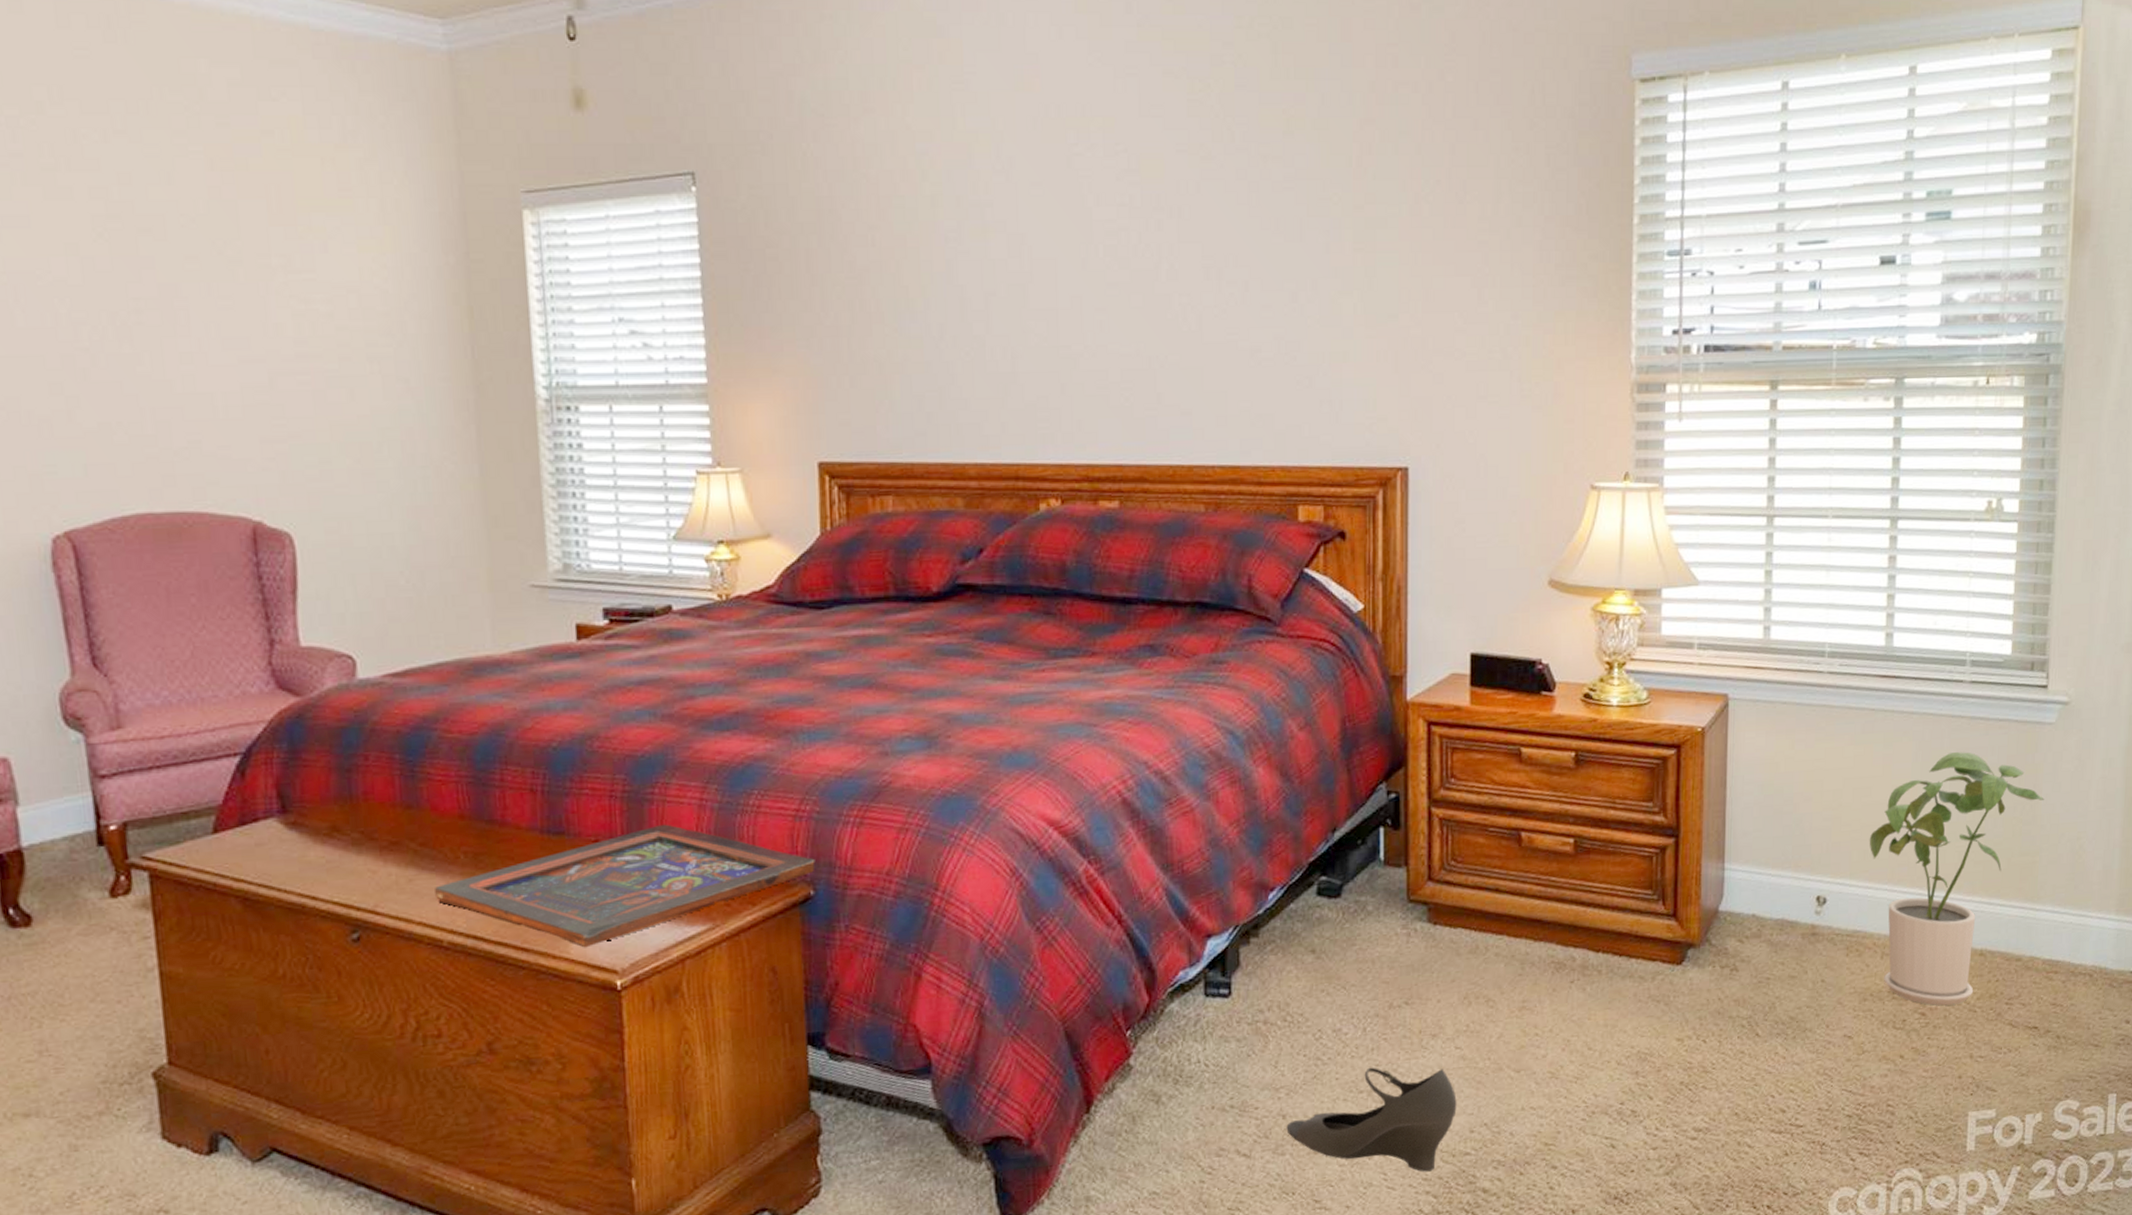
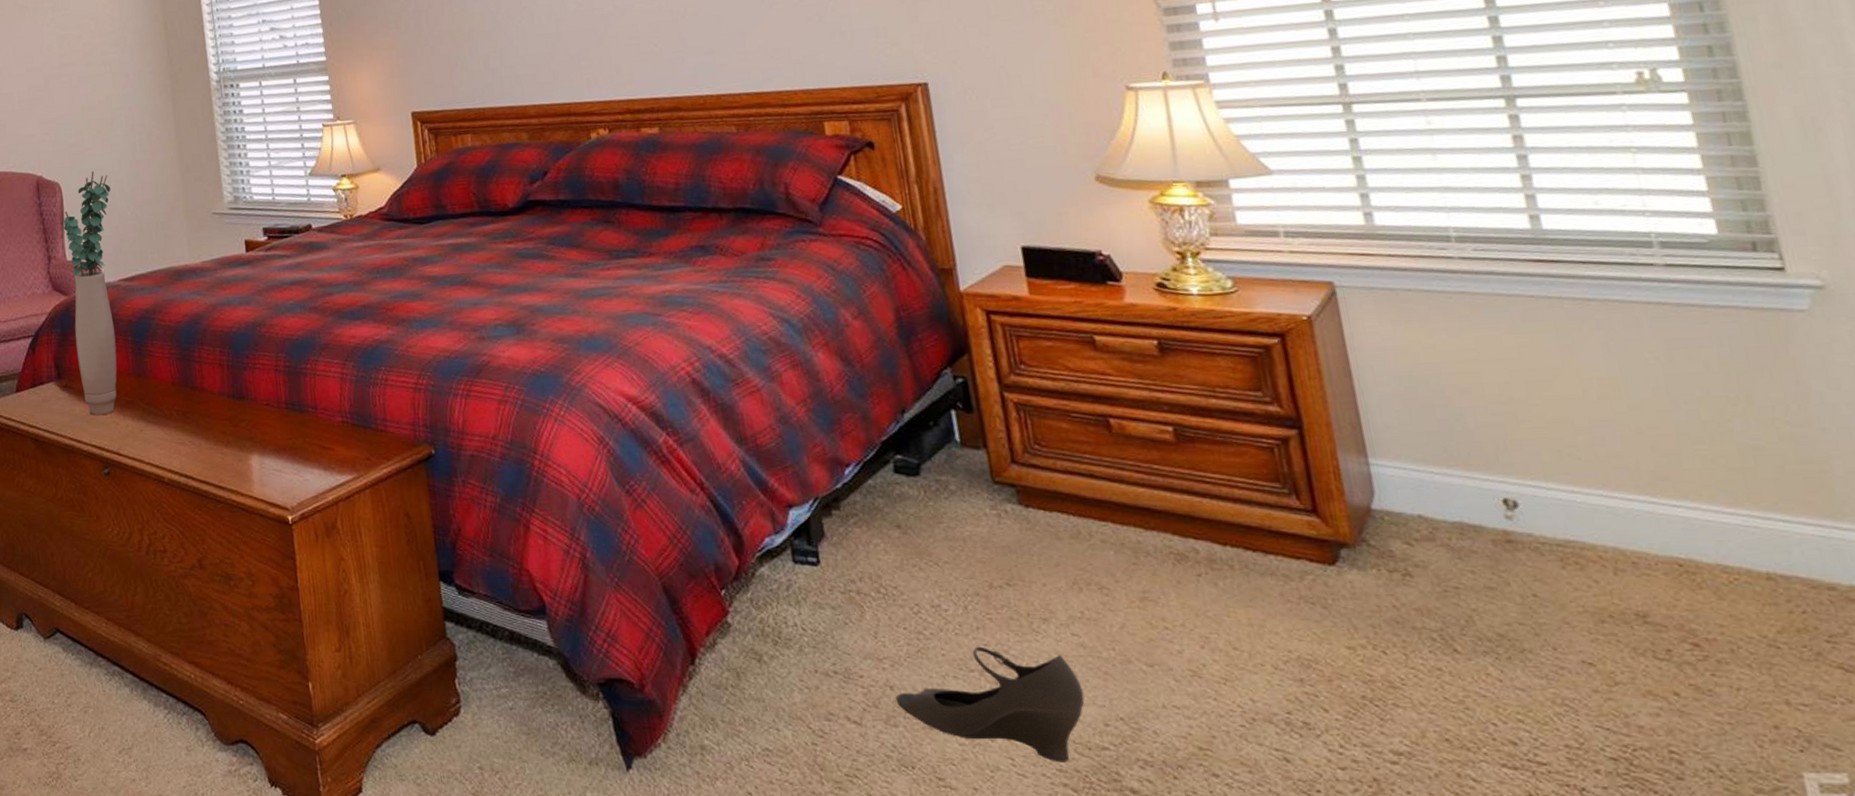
vase: none [296,518,377,863] -> present [63,171,118,416]
religious icon: present [433,824,815,948] -> none [157,392,434,489]
house plant: present [1869,752,2044,1006] -> none [1562,342,1818,637]

